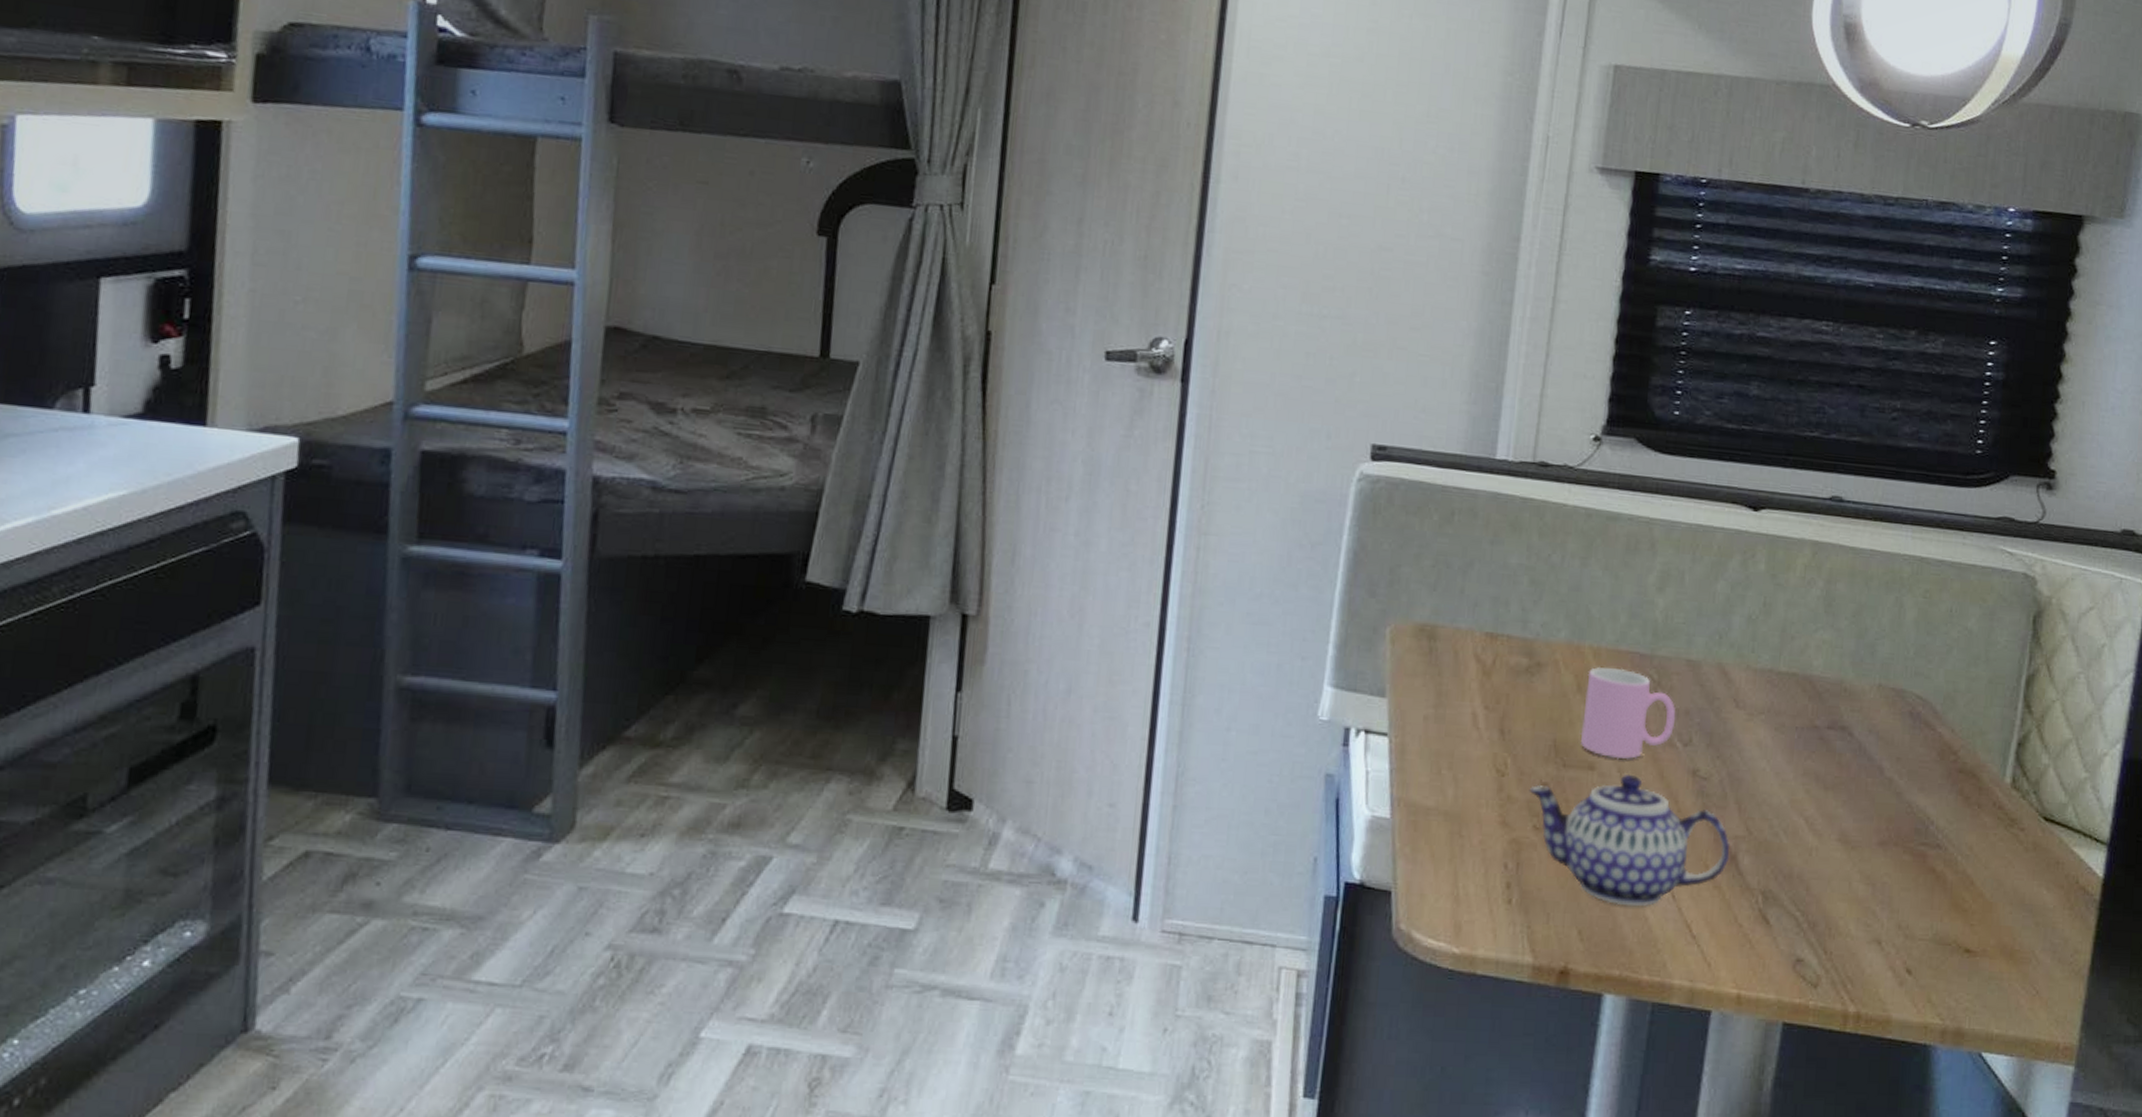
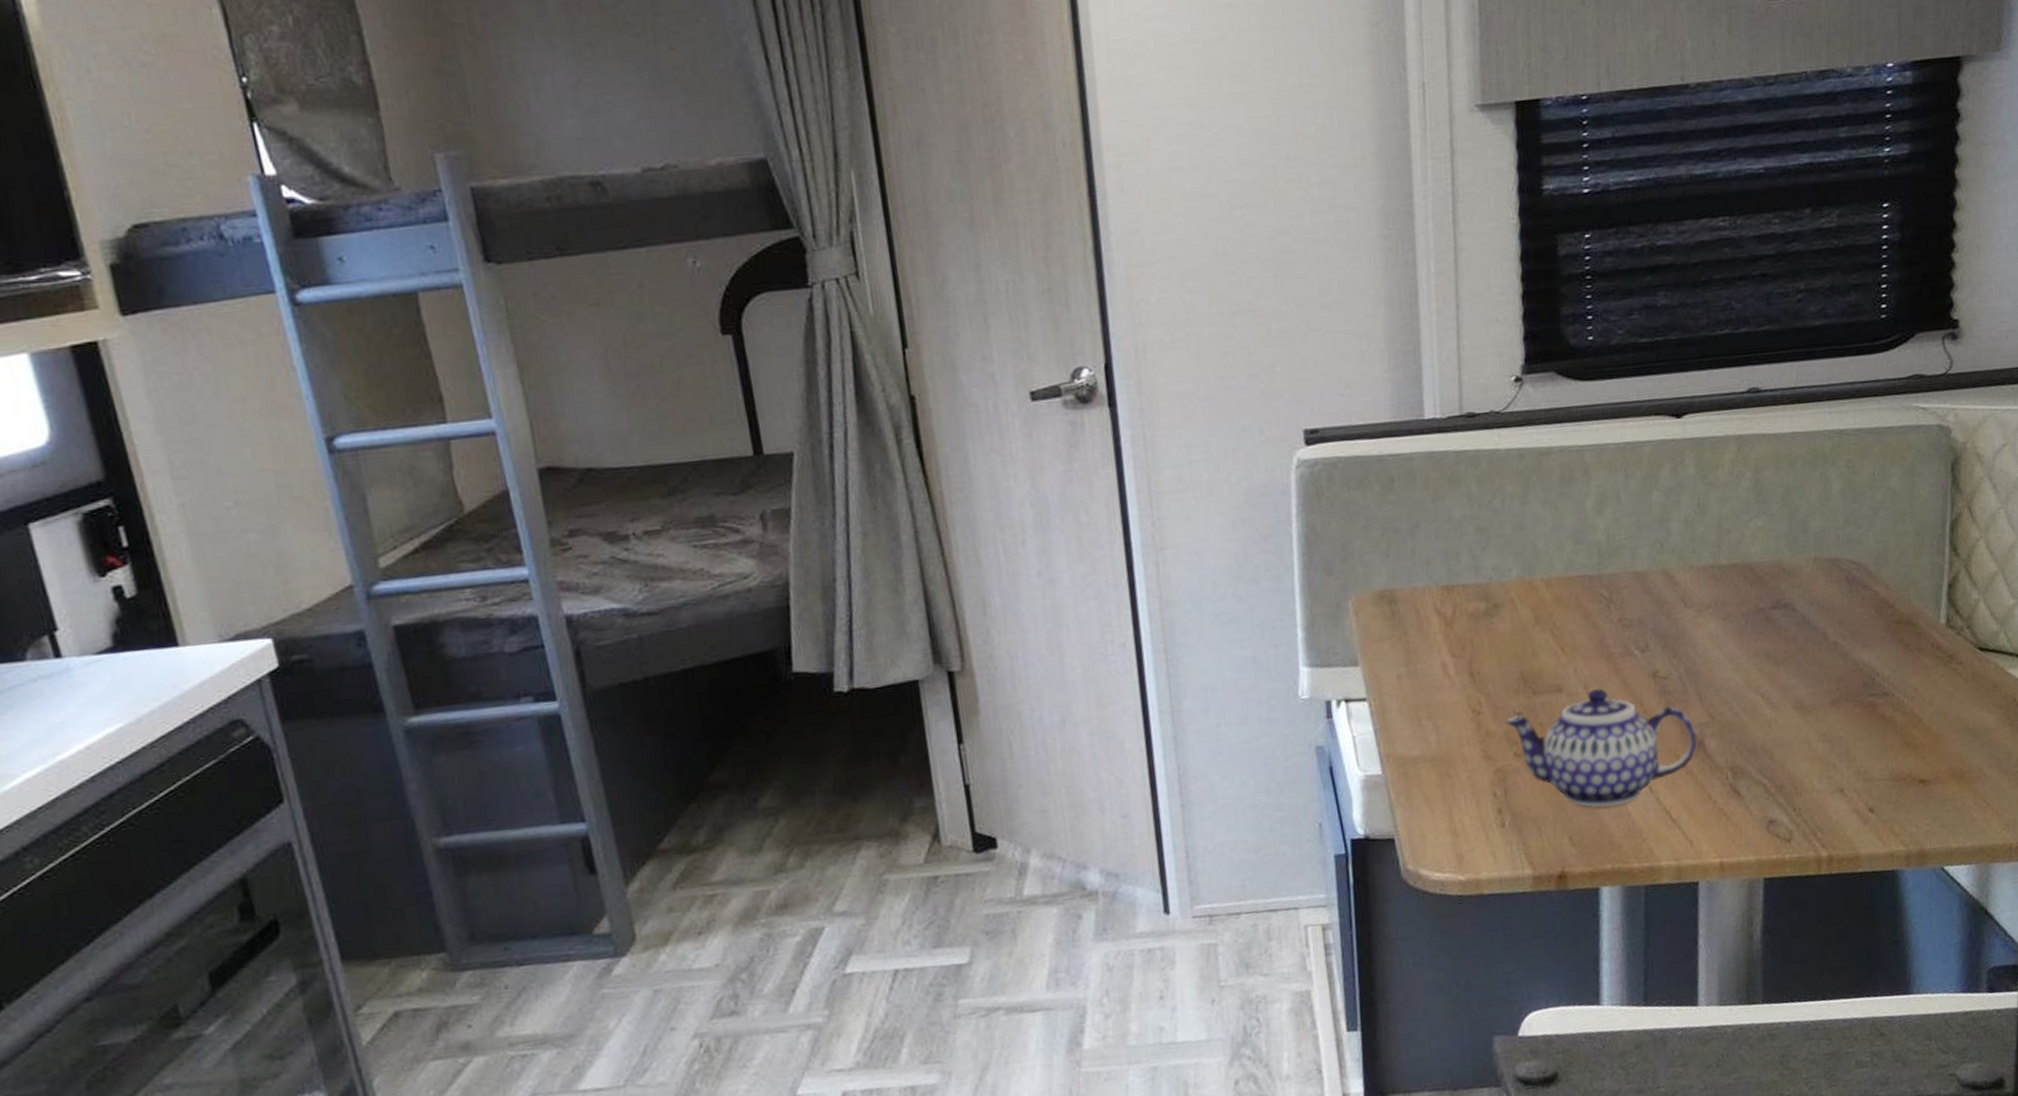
cup: present [1580,666,1676,759] -> none [1543,593,1631,678]

